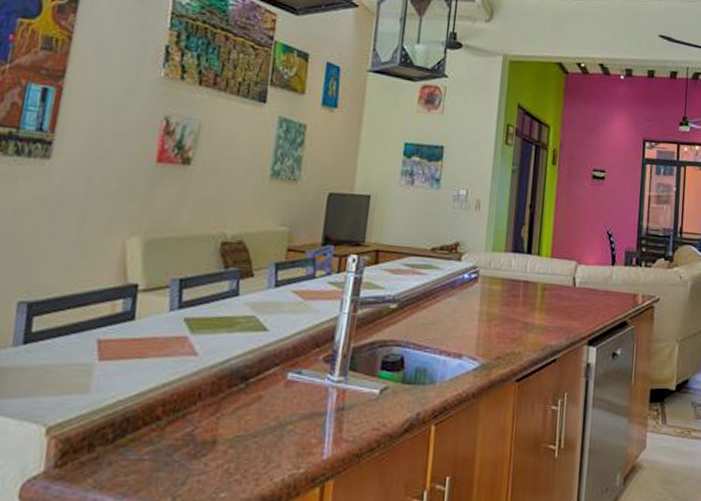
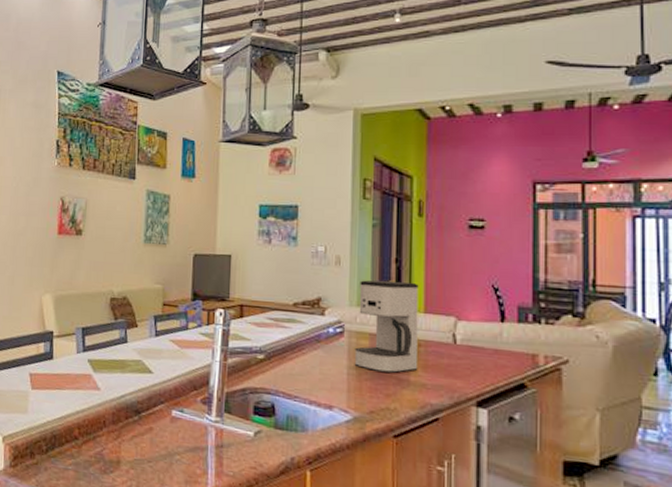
coffee maker: none [485,225,548,318] -> present [354,280,419,374]

